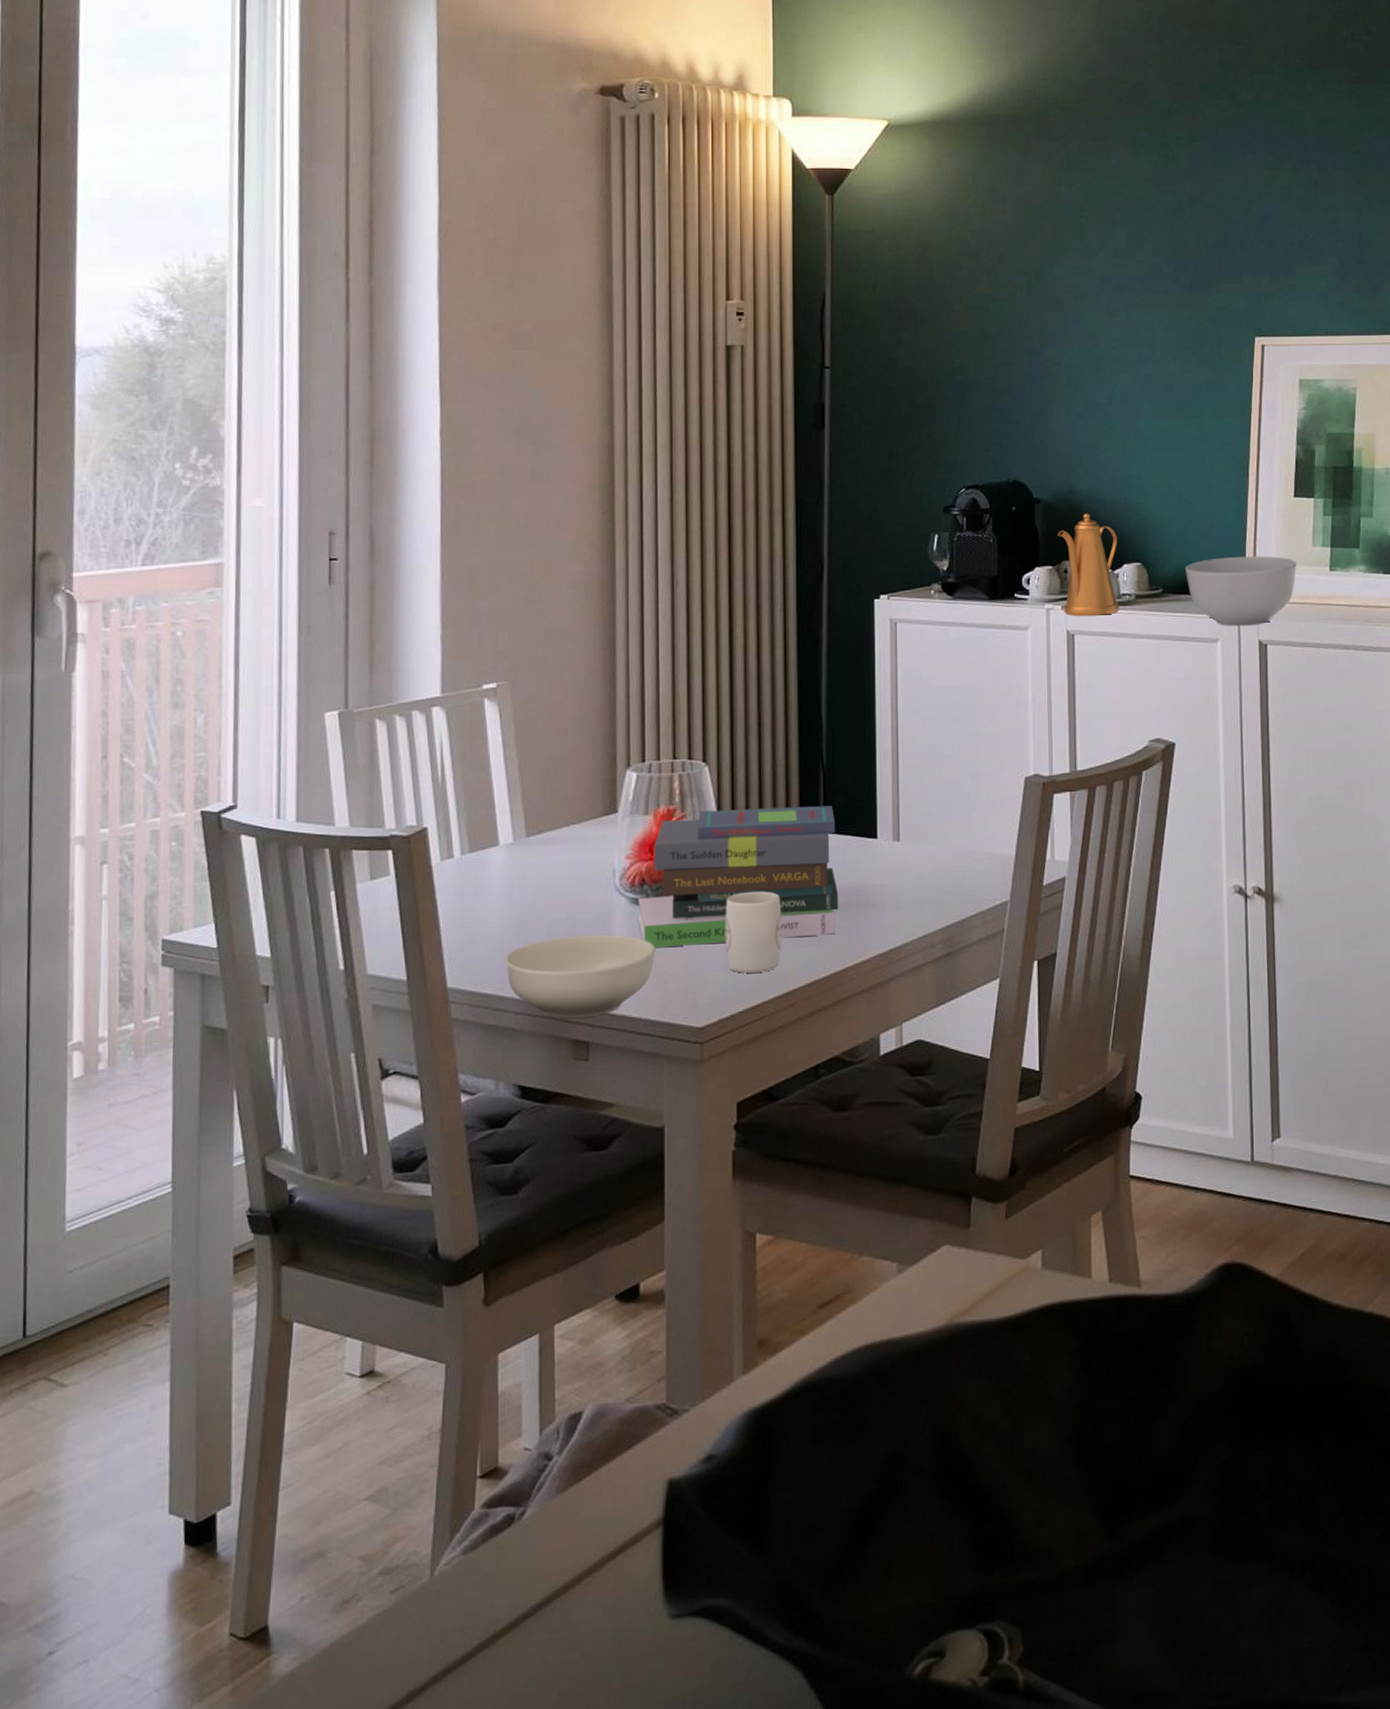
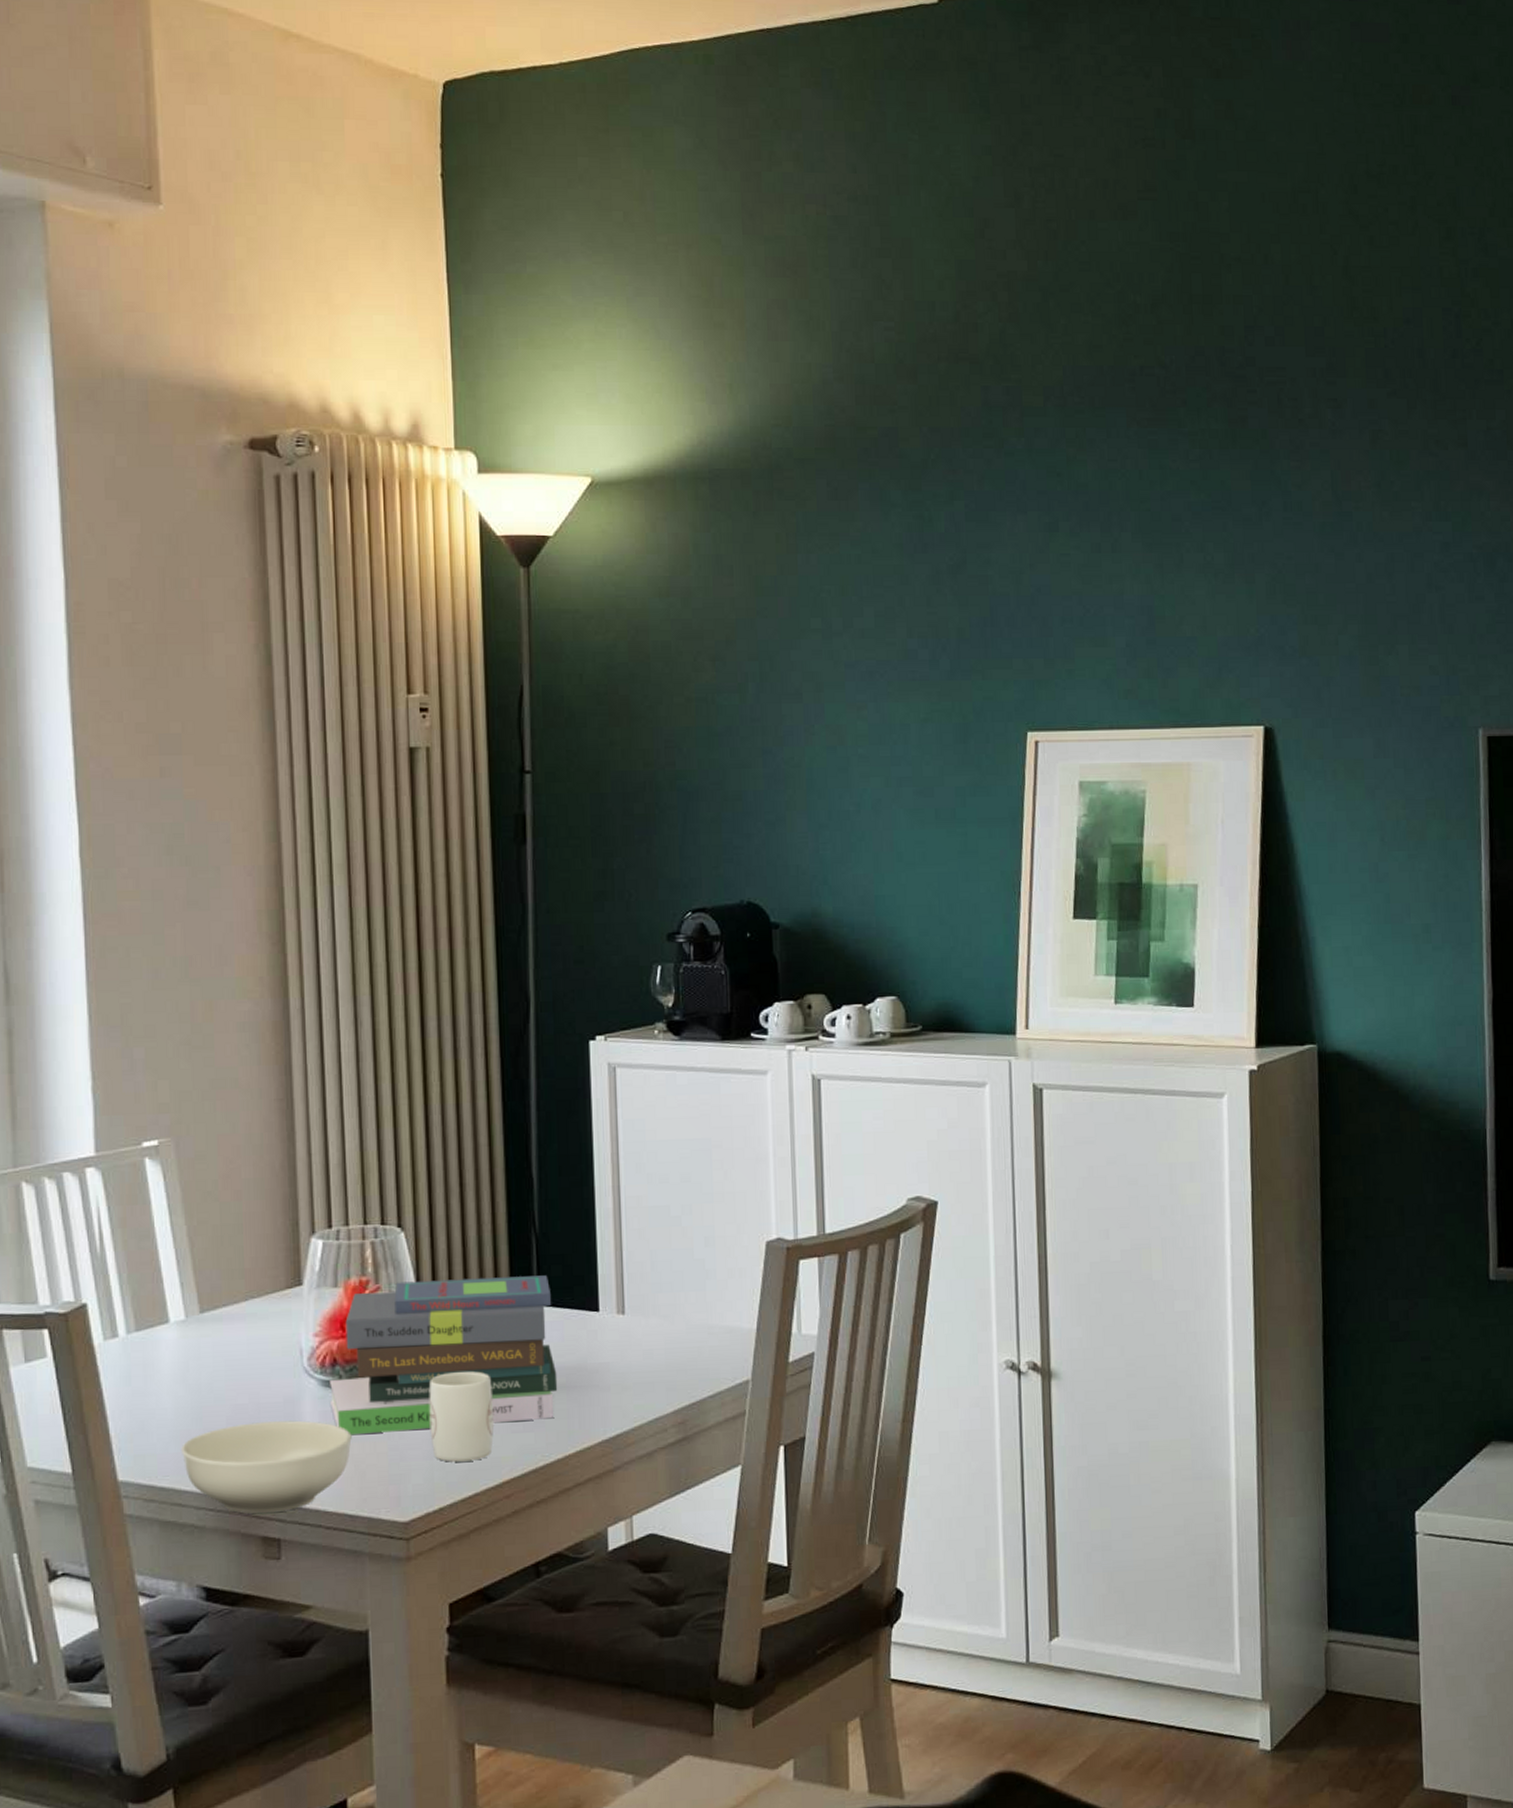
coffee pot: present [1058,513,1120,617] -> none [800,939,873,1059]
bowl: present [1185,555,1297,627] -> none [948,987,1077,1069]

